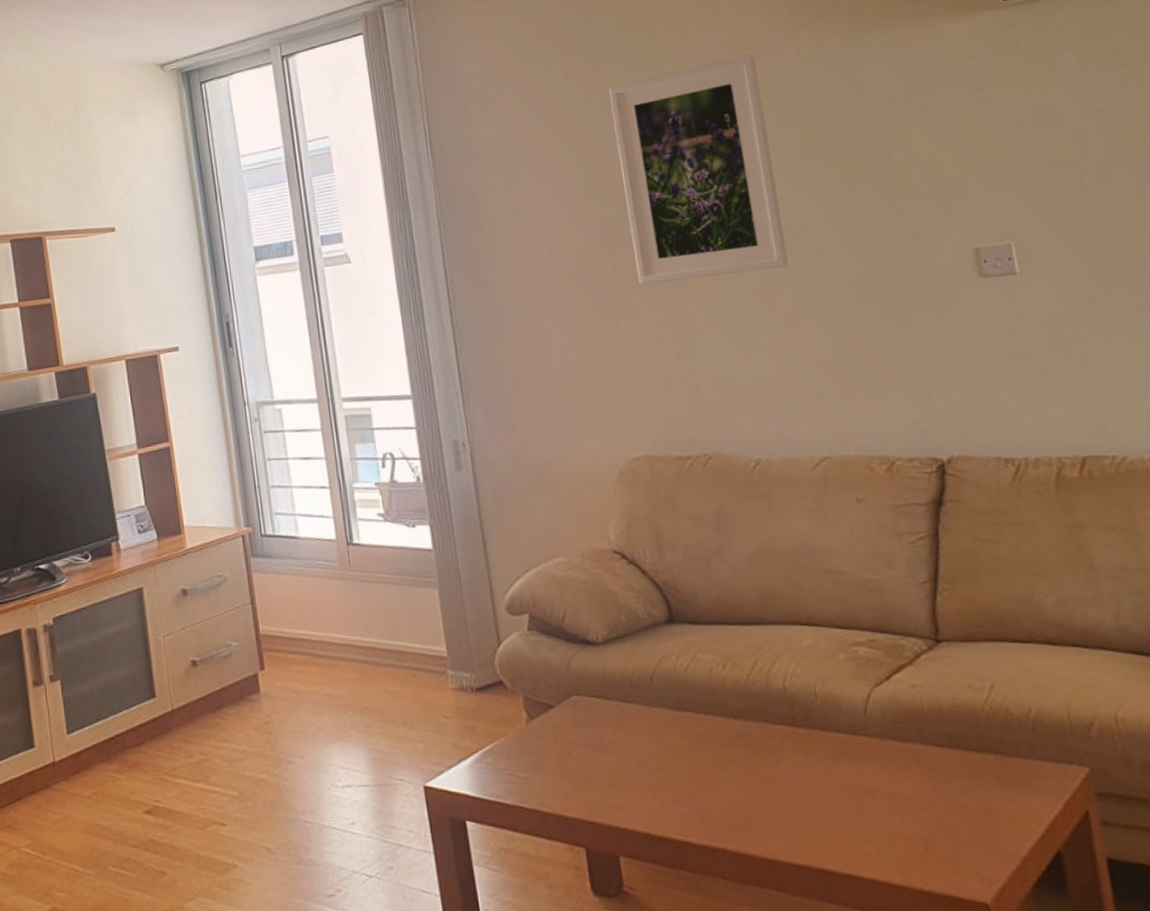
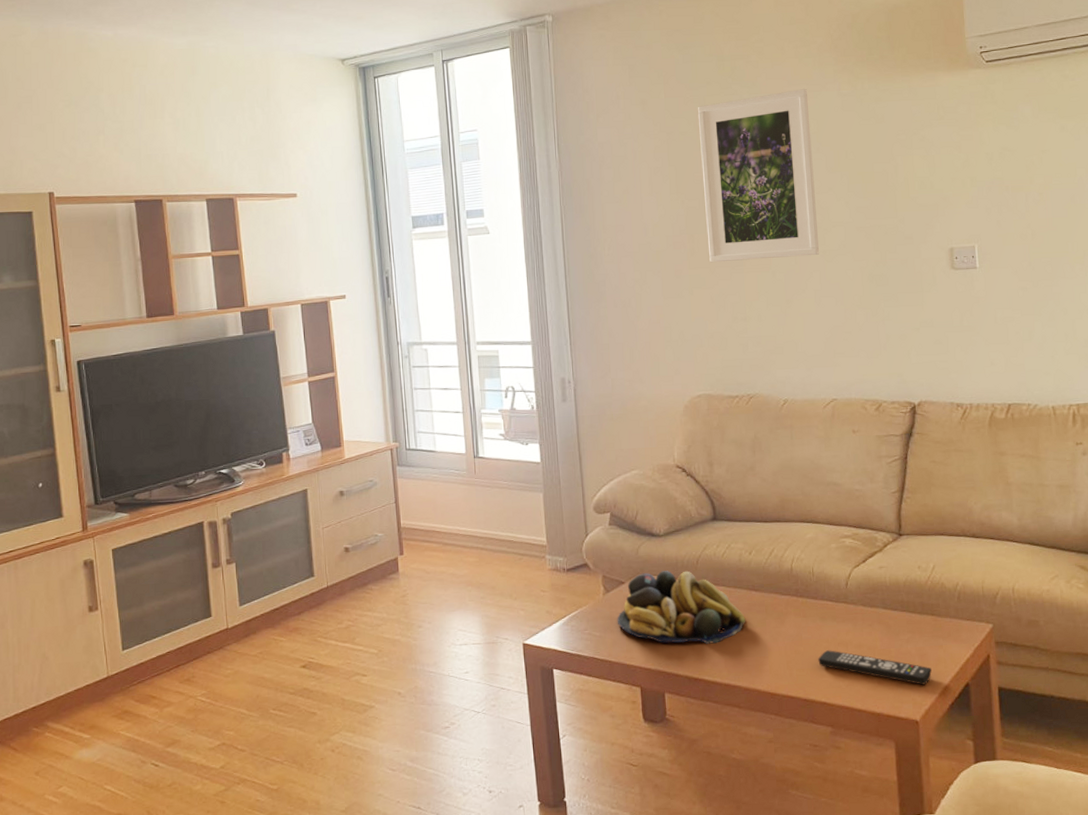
fruit bowl: none [546,690,726,790] -> present [617,571,746,644]
remote control: none [832,801,1003,853] -> present [818,650,932,685]

